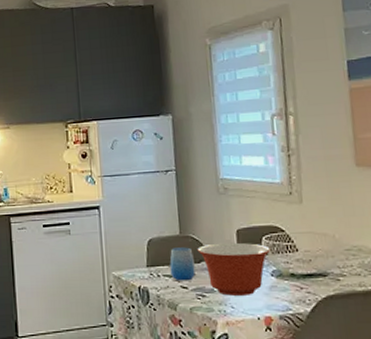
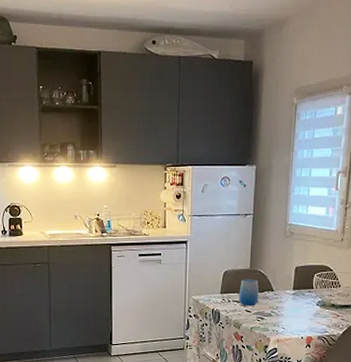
mixing bowl: present [197,242,271,296] -> none [262,277,319,320]

